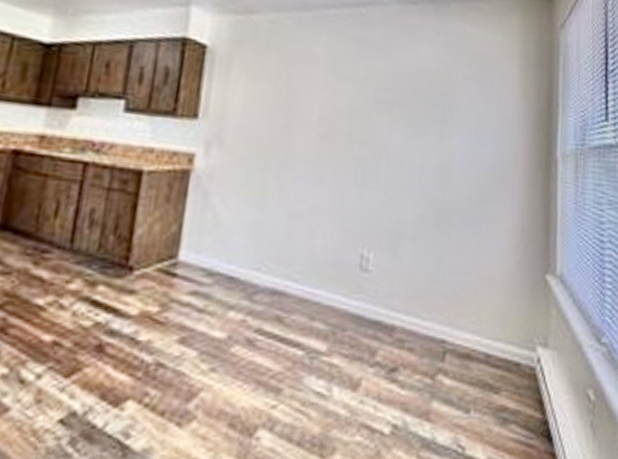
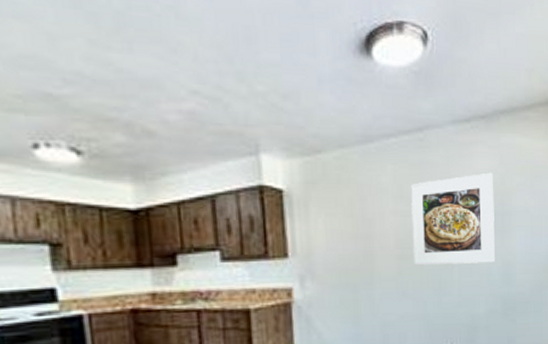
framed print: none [337,58,437,160] -> present [411,172,496,266]

